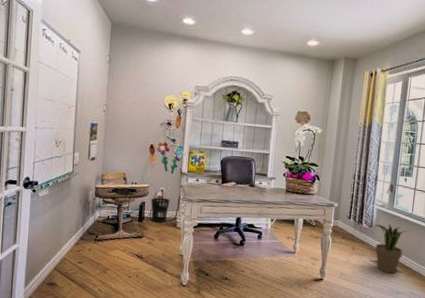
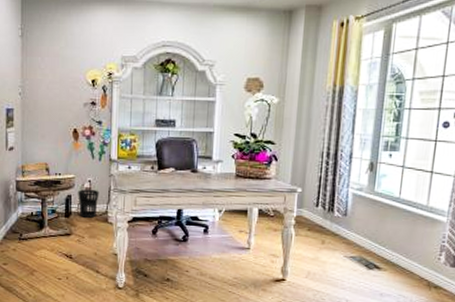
potted plant: present [374,224,407,274] -> none [349,211,394,272]

